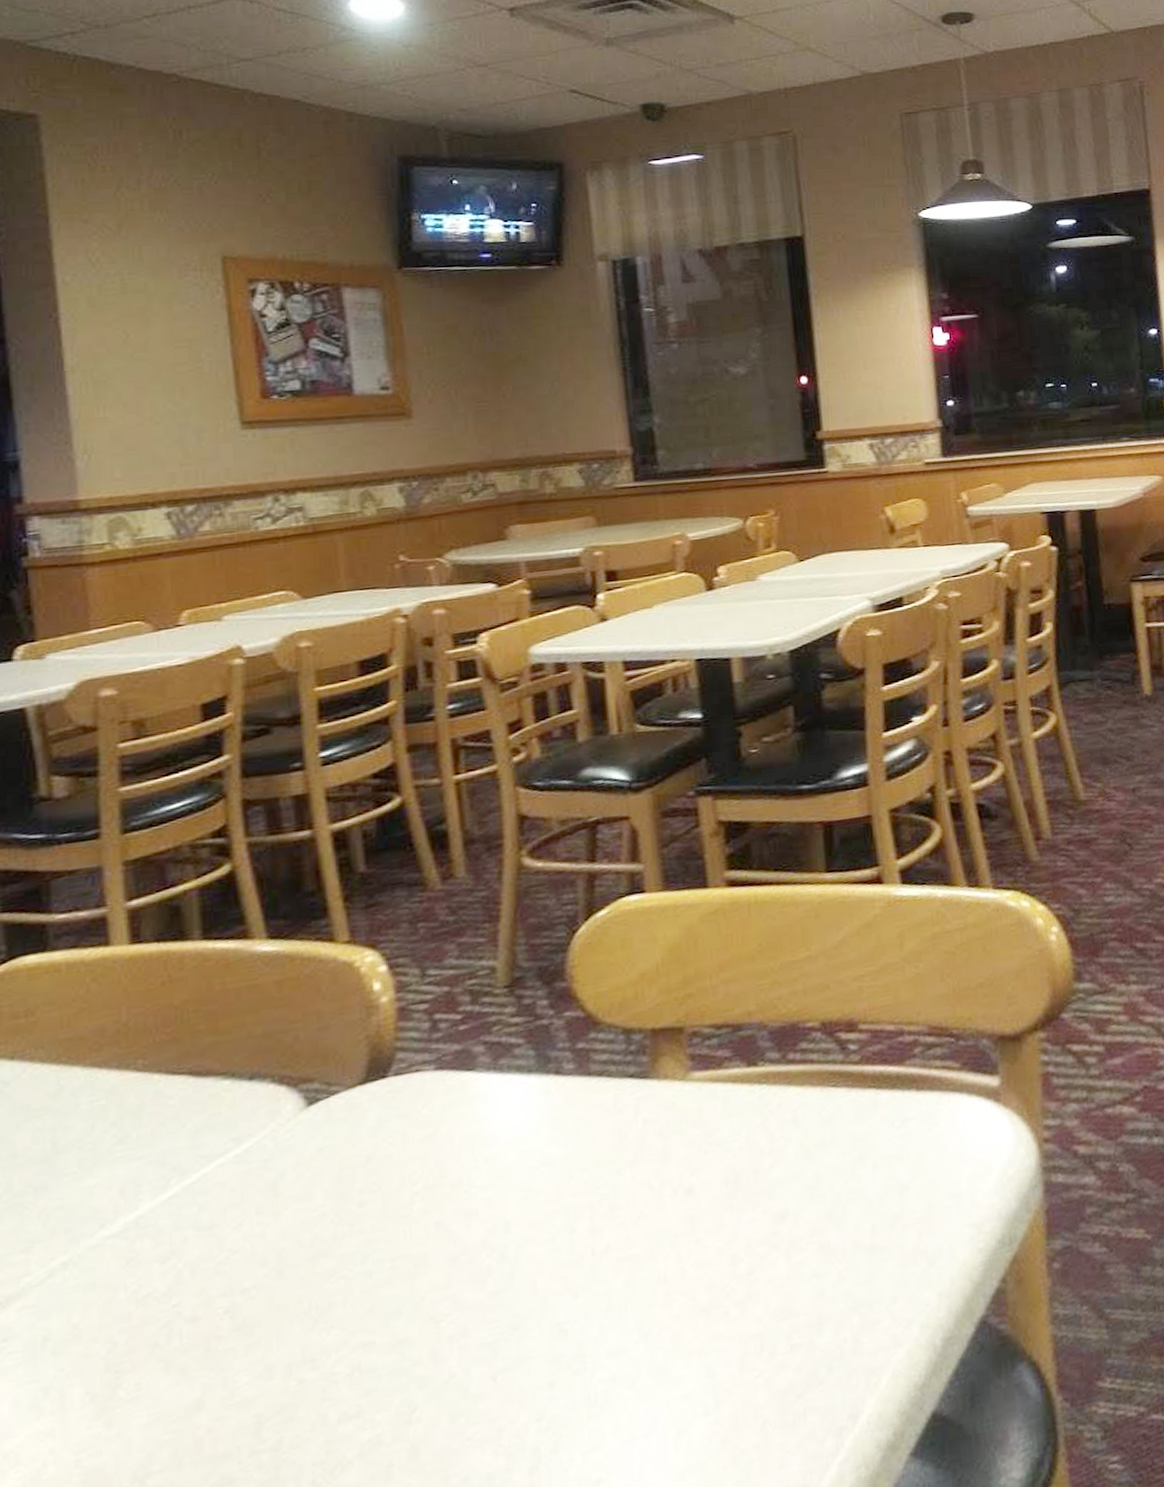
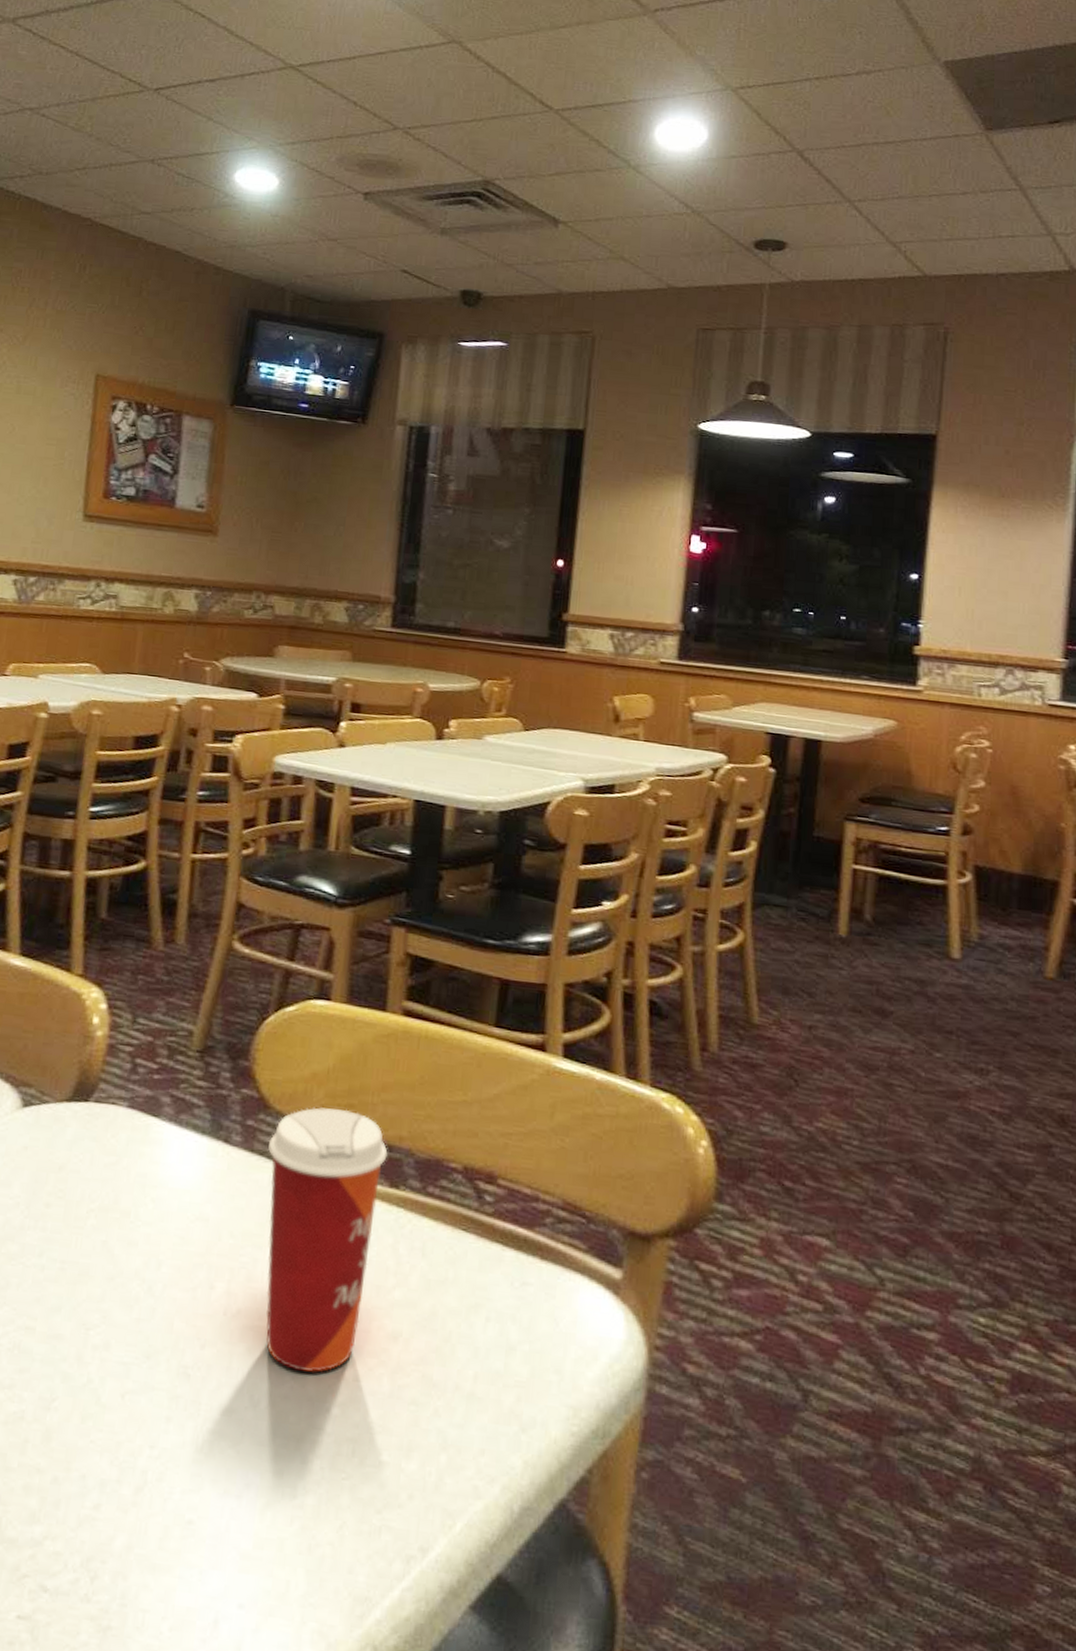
paper cup: none [606,1000,742,1286] -> present [266,1107,388,1372]

